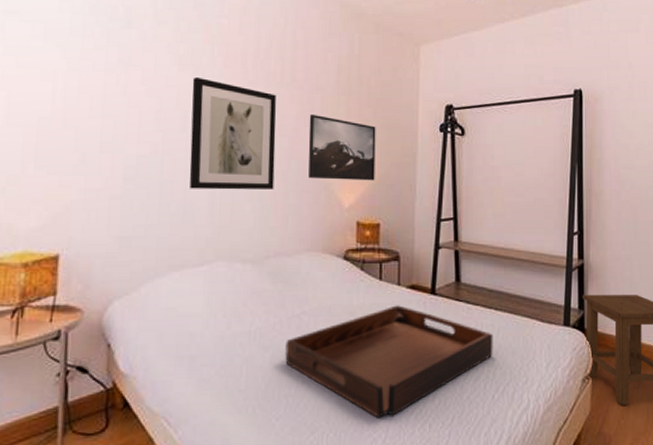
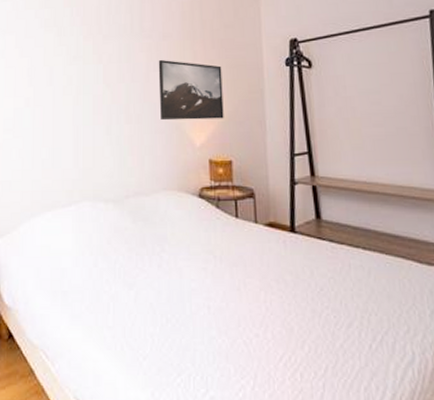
wall art: present [189,76,277,190] -> none [56,35,130,136]
serving tray: present [285,305,493,418] -> none [148,244,366,363]

